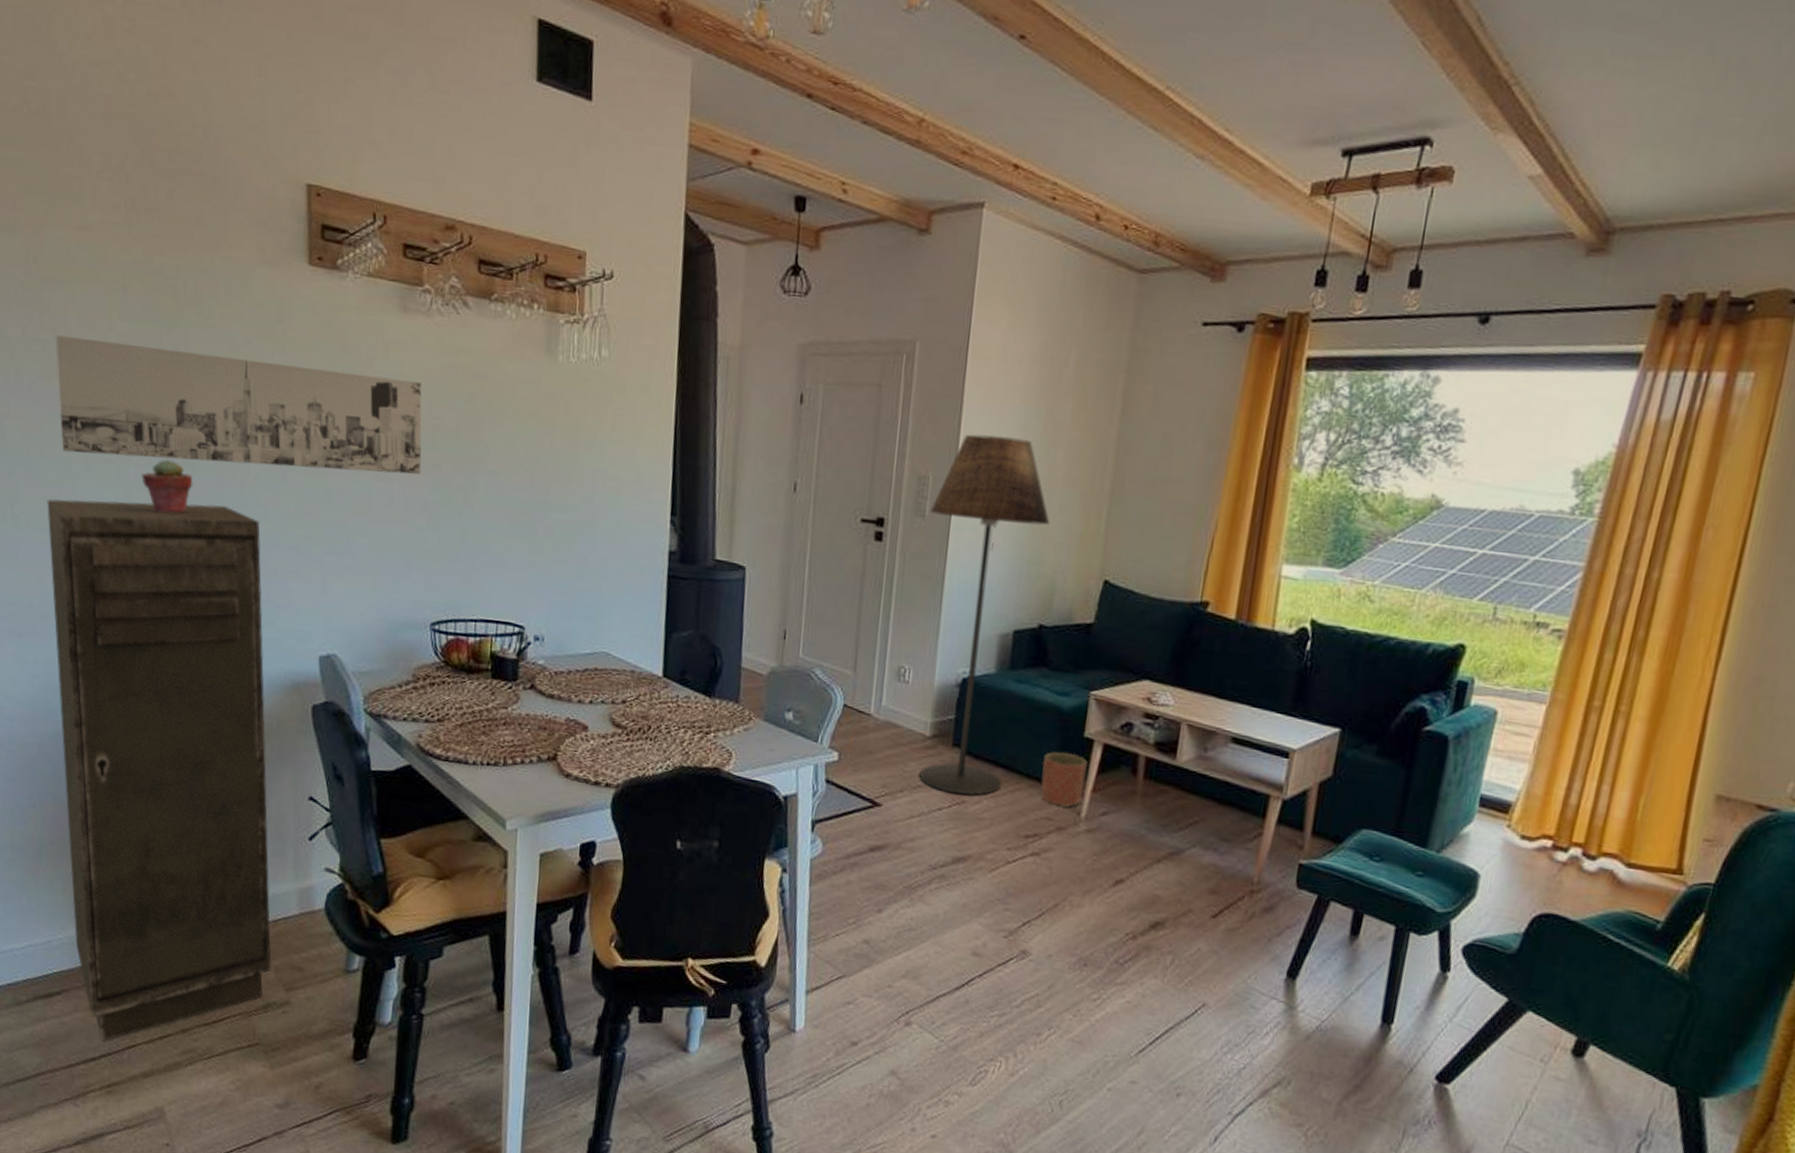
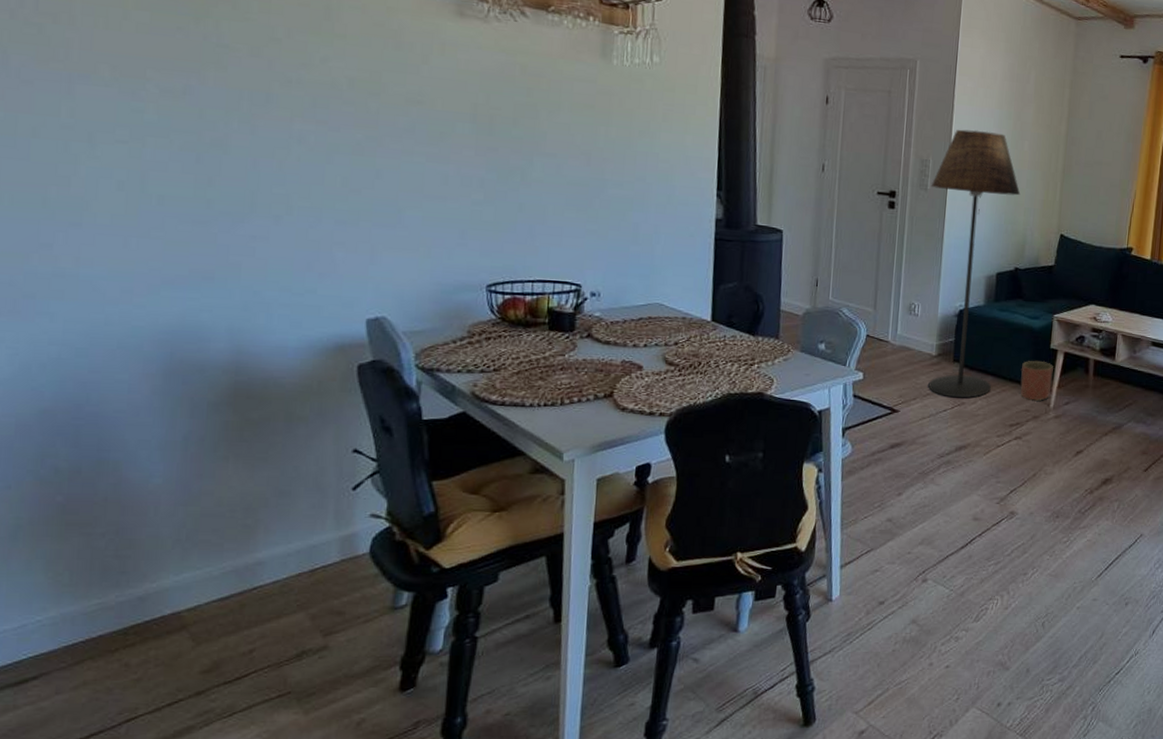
storage cabinet: present [47,498,272,1041] -> none [37,177,307,719]
wall art: present [55,335,422,475] -> none [54,20,479,156]
potted succulent: present [141,459,193,514] -> none [160,141,224,192]

